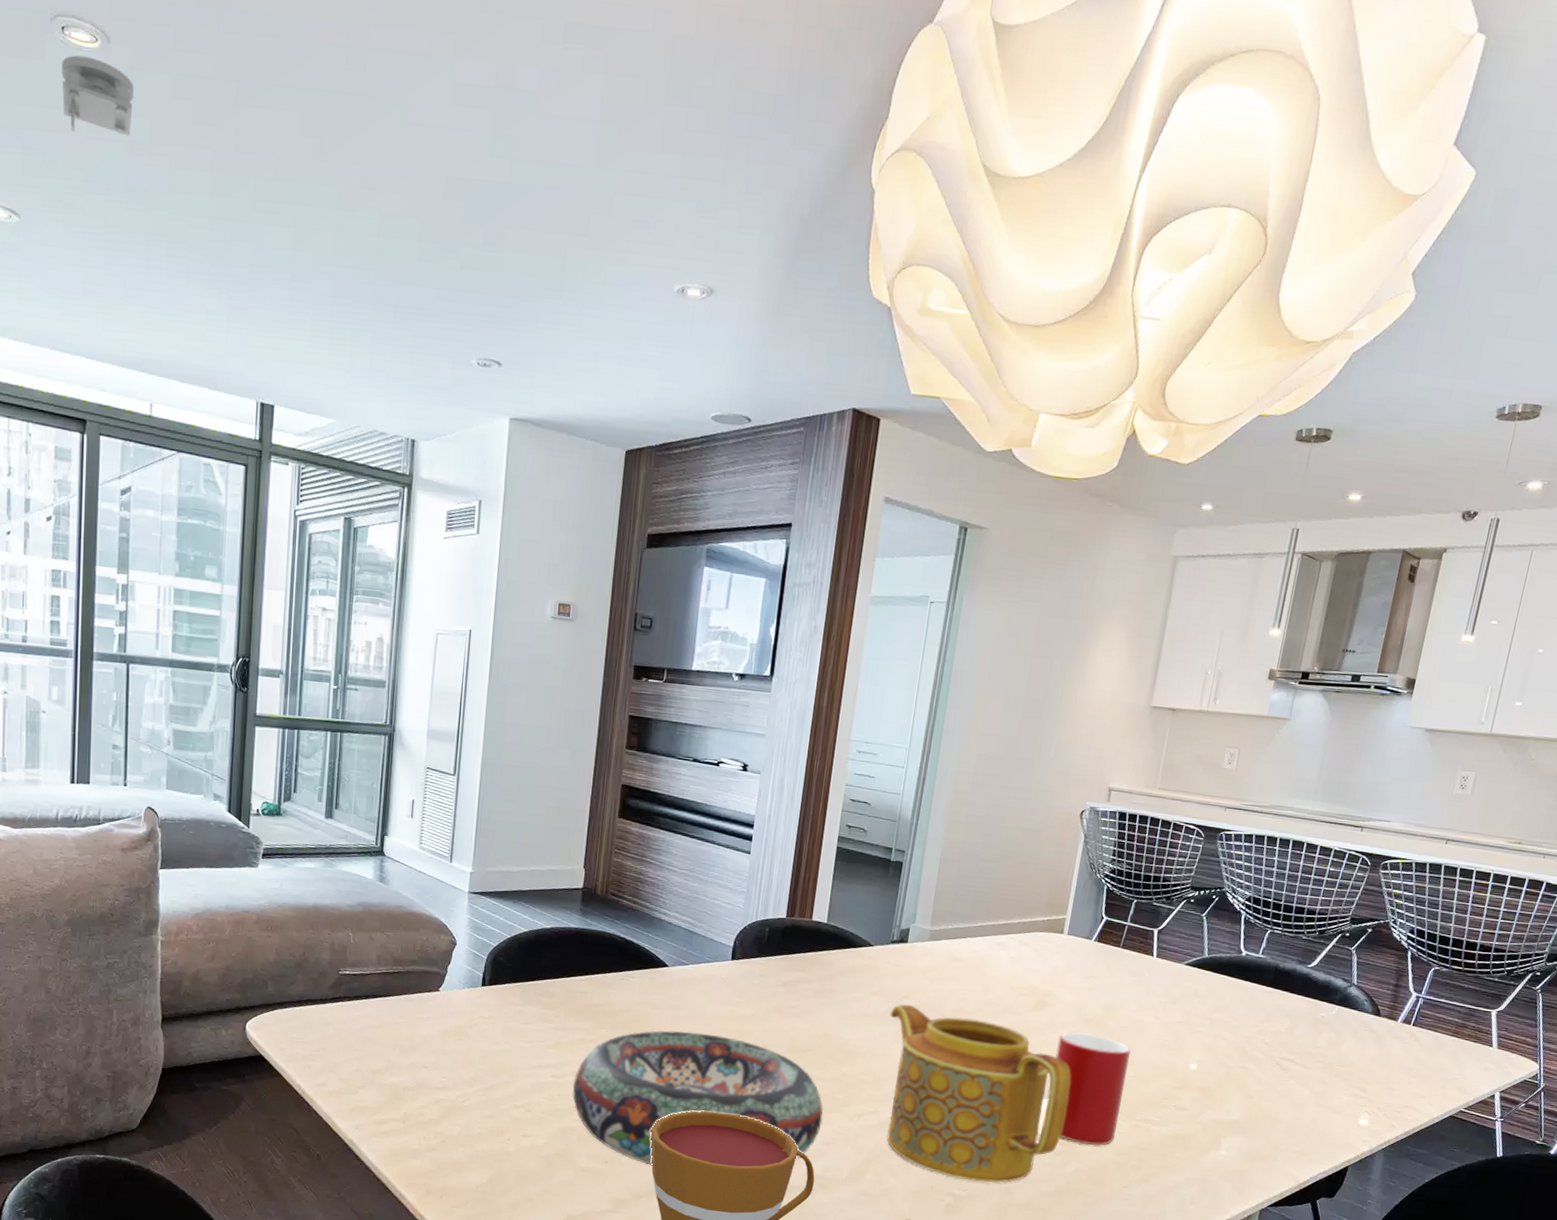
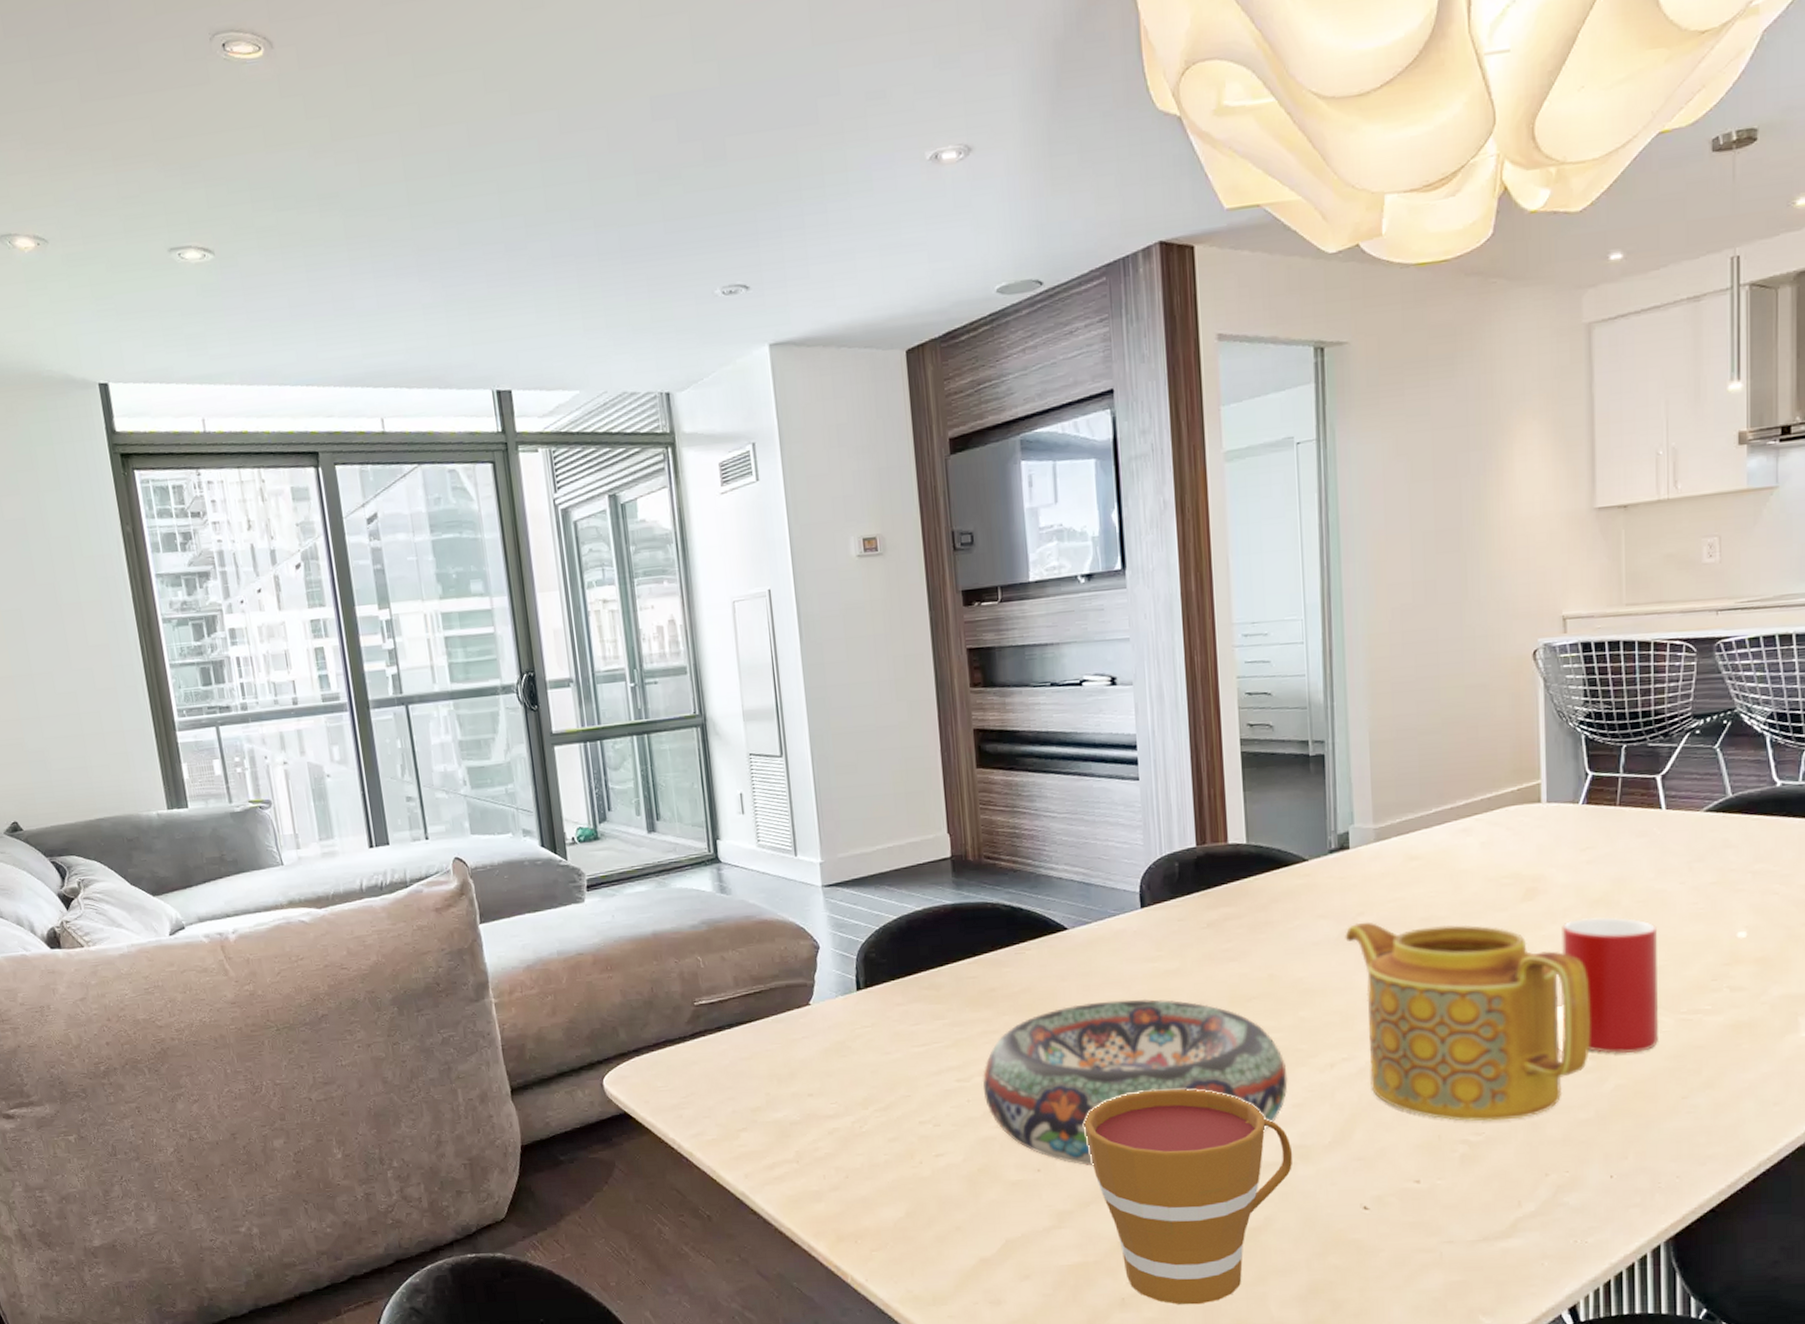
smoke detector: present [61,55,134,136] -> none [228,67,311,151]

